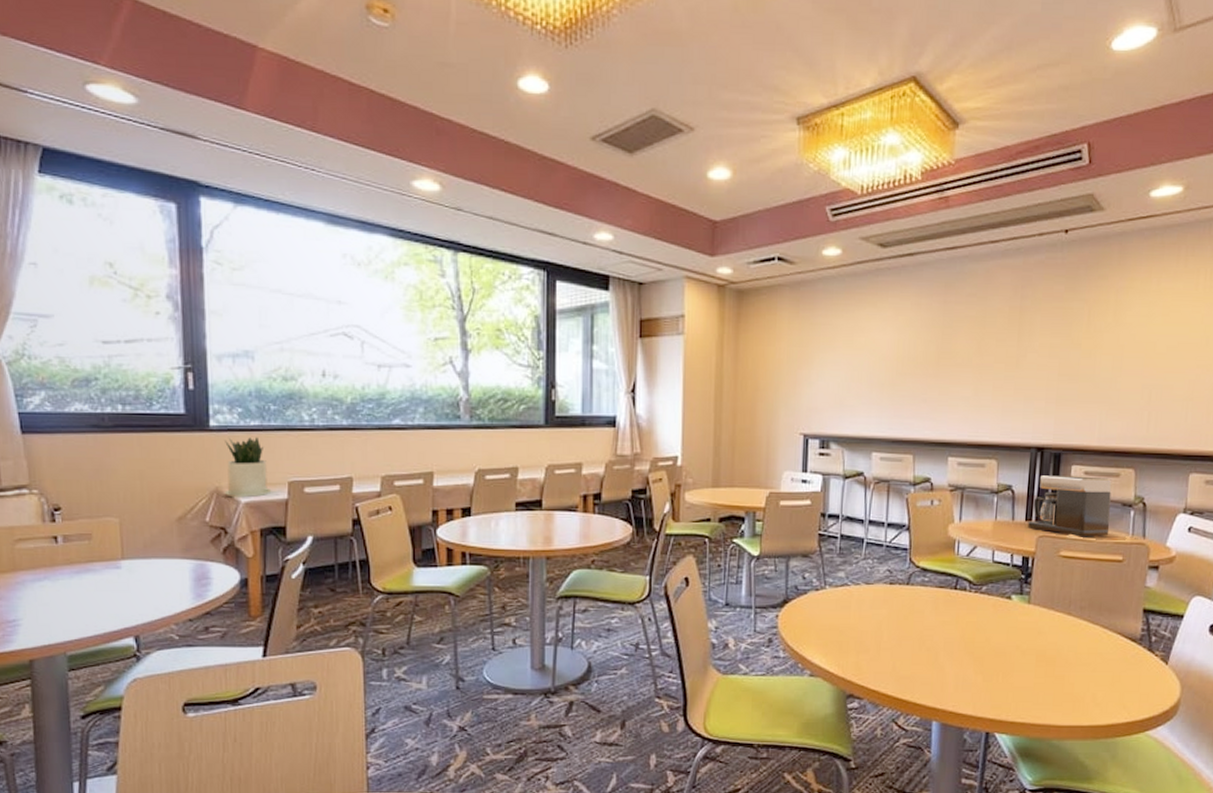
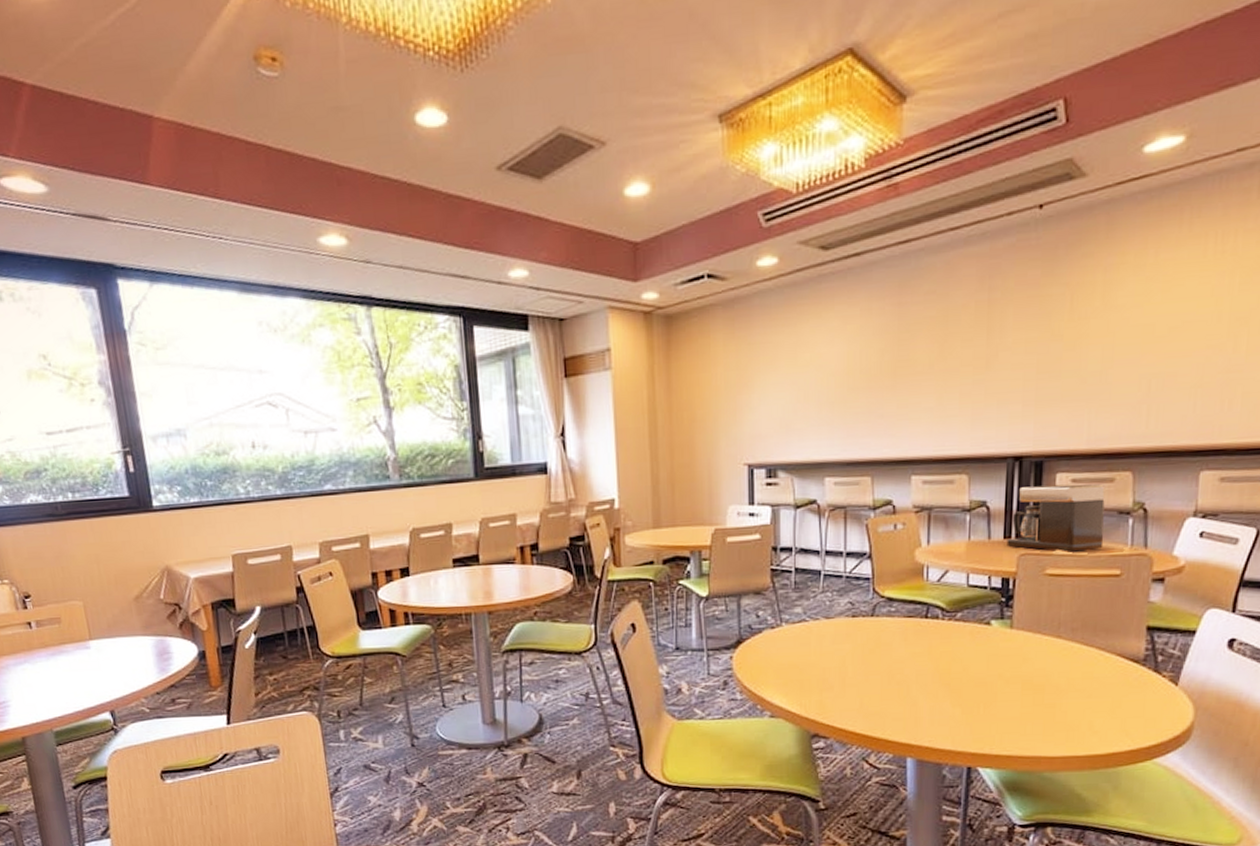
planter: present [224,437,272,498] -> none [169,514,218,574]

